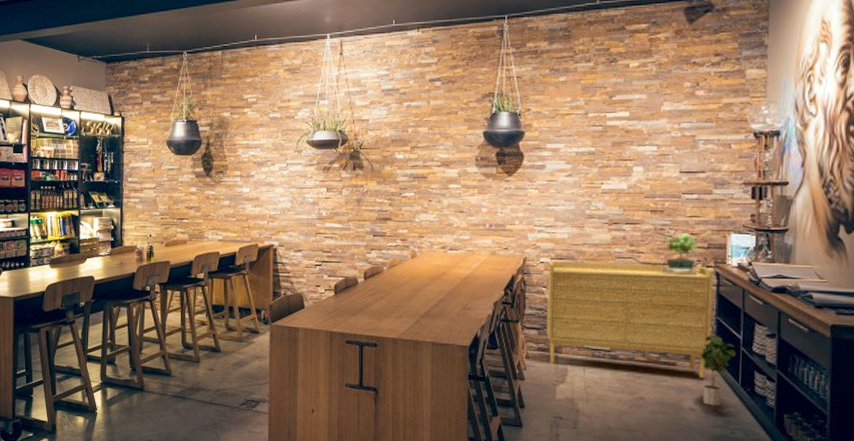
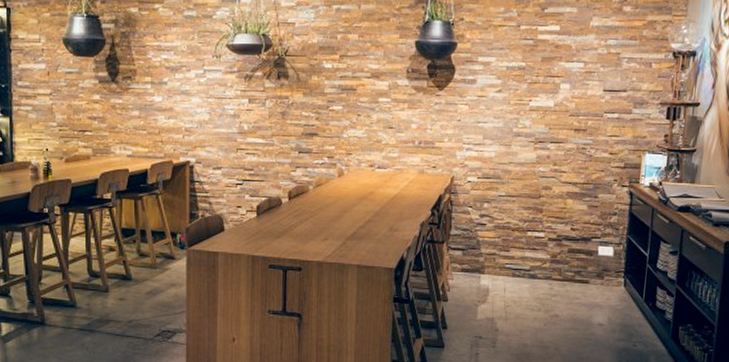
sideboard: present [546,261,714,378] -> none [470,180,628,294]
potted plant: present [662,233,702,276] -> none [582,153,617,196]
potted plant: present [700,334,736,407] -> none [610,252,642,321]

